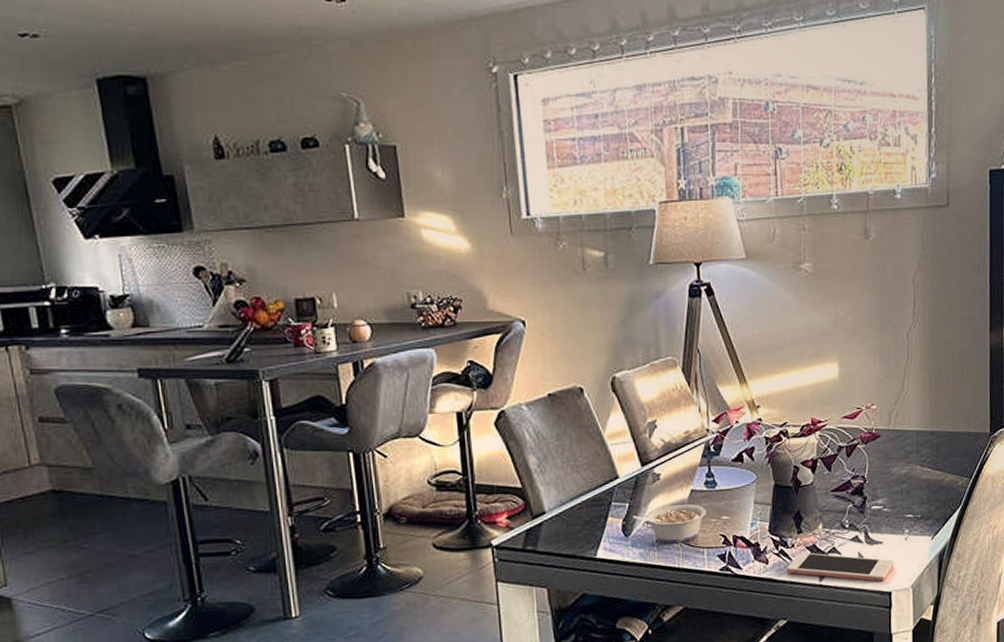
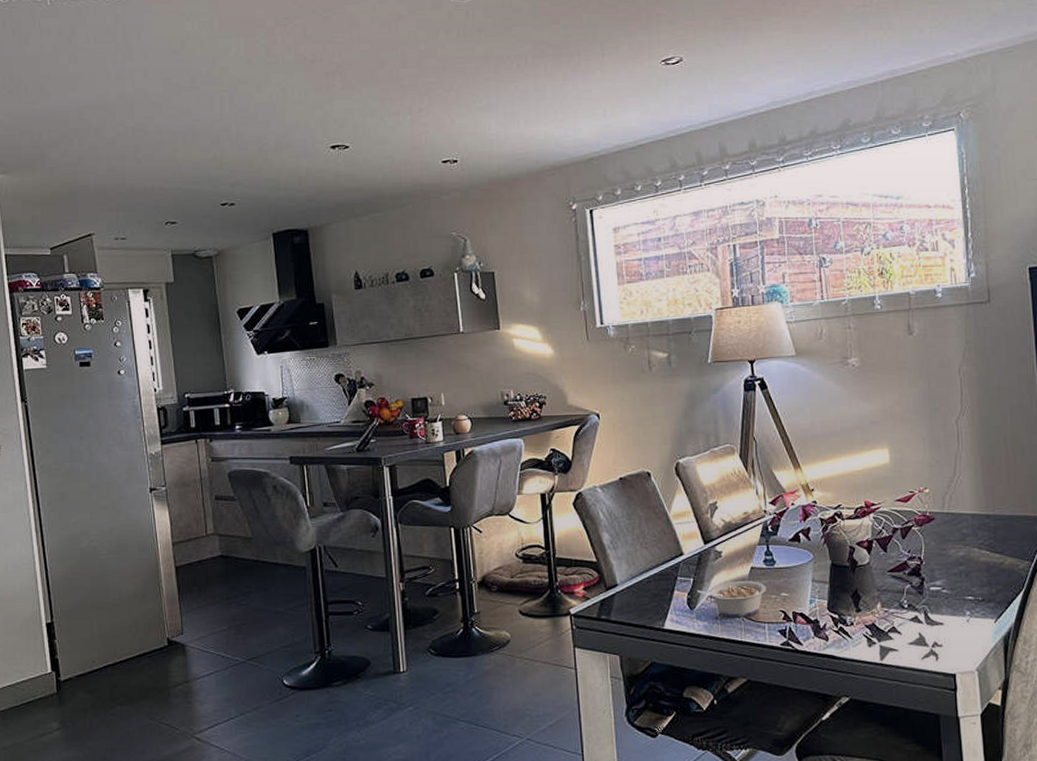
cell phone: present [786,552,895,582] -> none [846,631,958,663]

